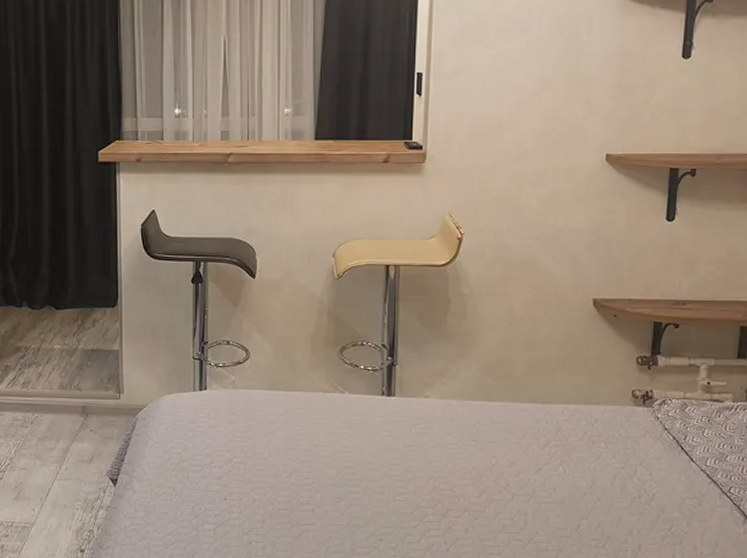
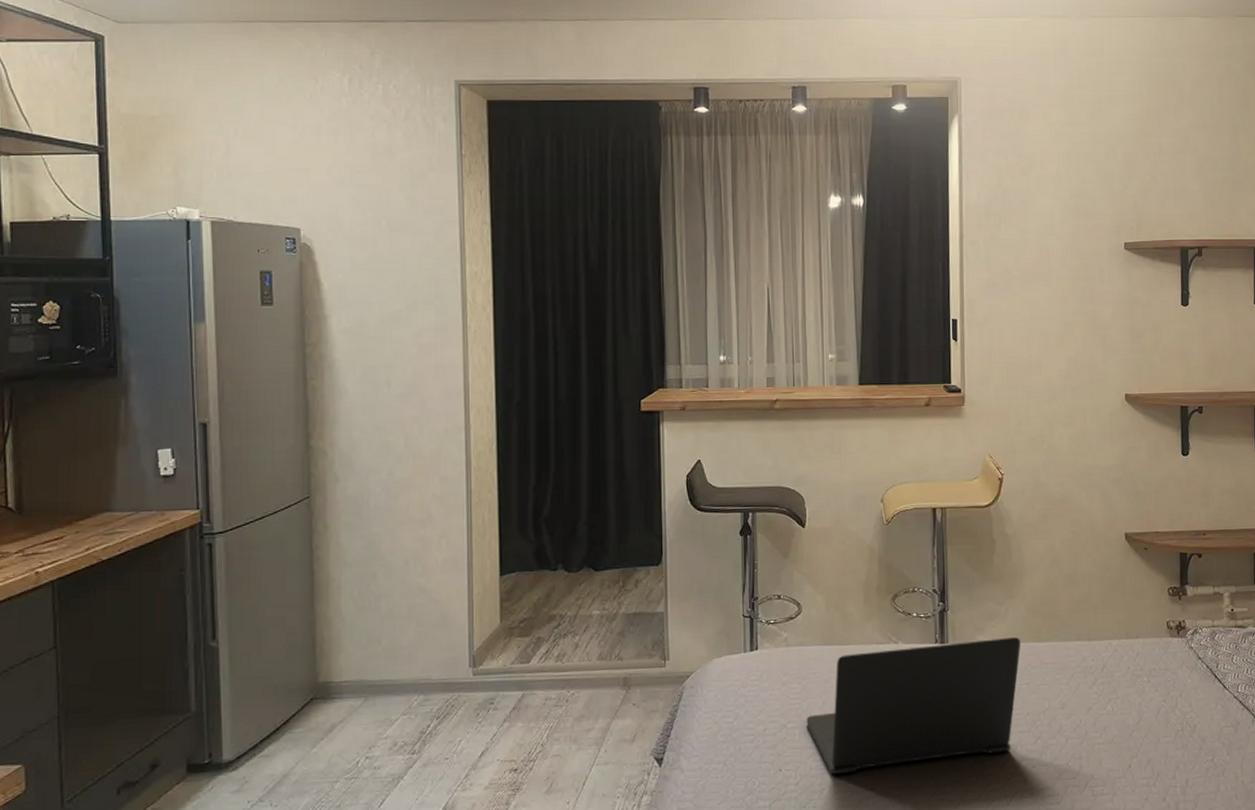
laptop: none [251,395,471,507] -> present [806,637,1021,774]

